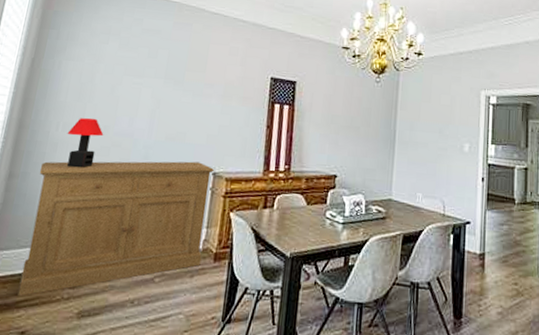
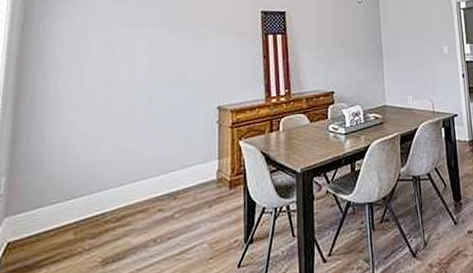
sideboard: present [17,161,215,297] -> none [37,99,219,257]
table lamp: present [67,117,104,168] -> none [67,72,105,123]

